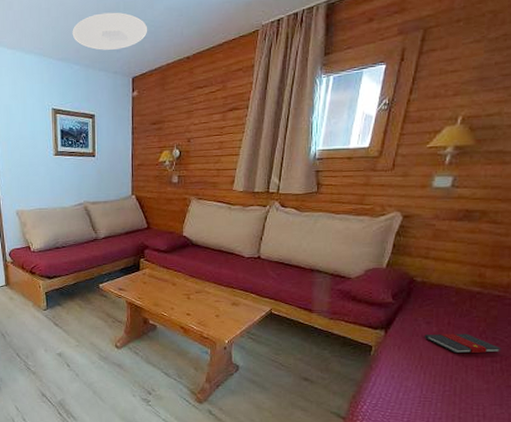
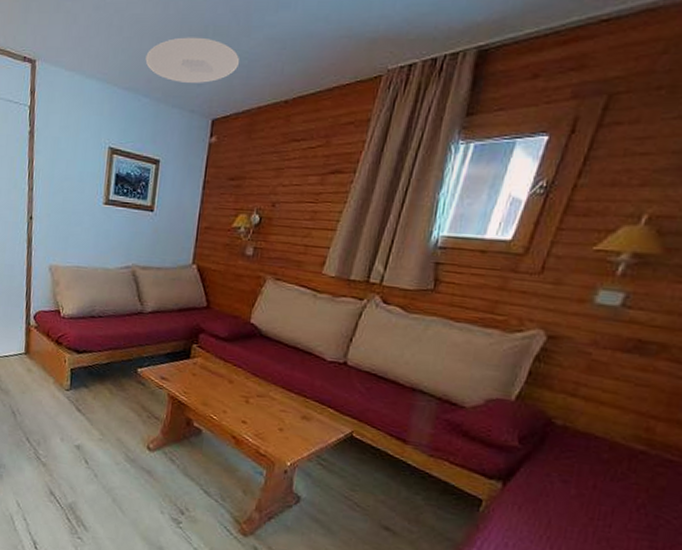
book: present [424,333,502,354] -> none [556,496,667,538]

